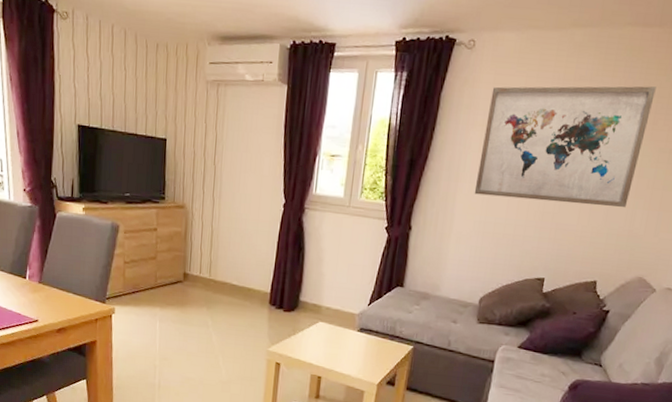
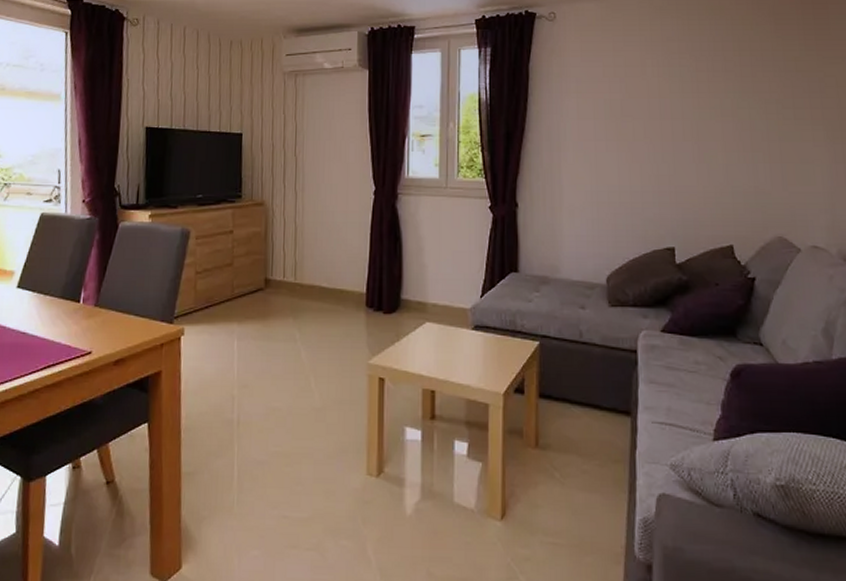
wall art: present [474,86,656,208] -> none [579,41,747,164]

